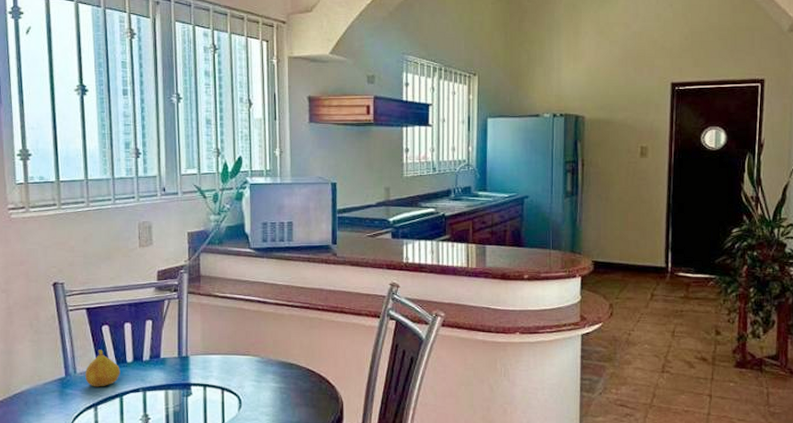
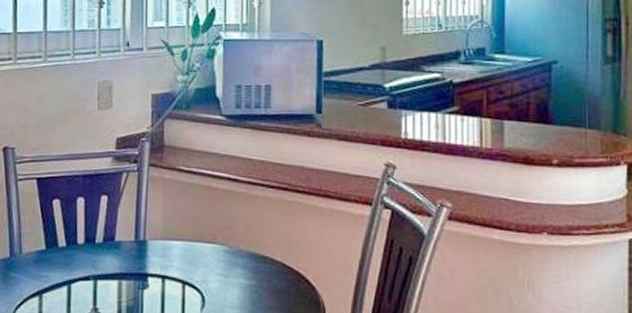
fruit: present [85,350,120,387] -> none [31,227,70,272]

